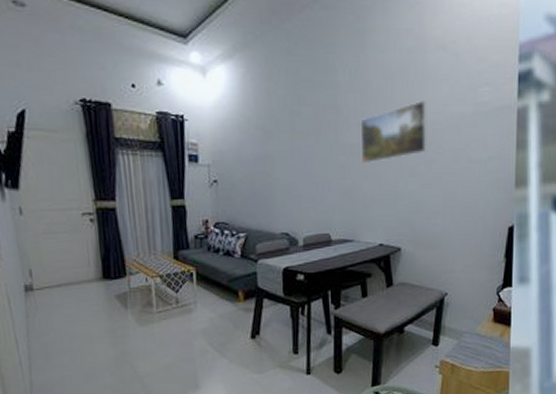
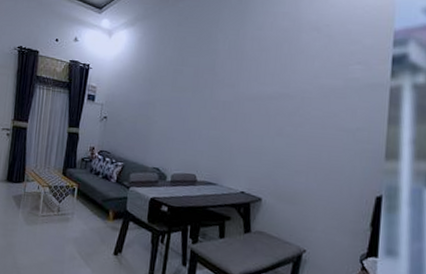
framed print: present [360,99,429,164] -> none [231,71,298,120]

